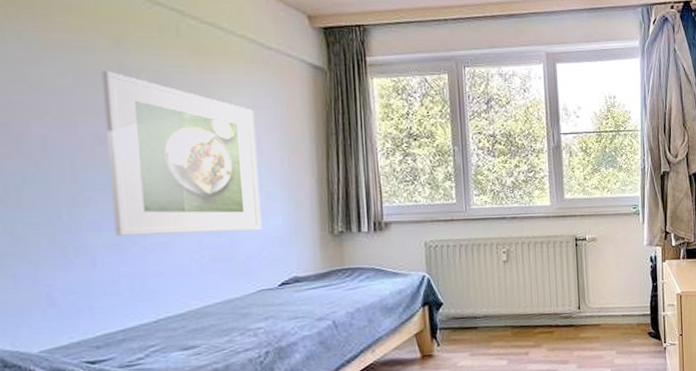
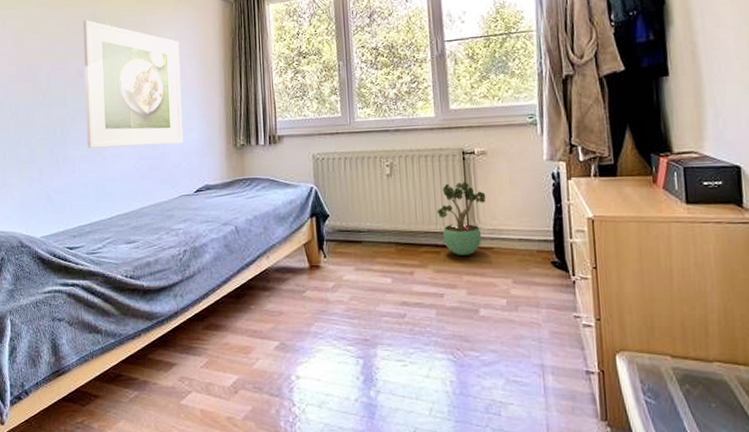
potted plant: none [551,265,596,334] -> present [436,181,487,256]

